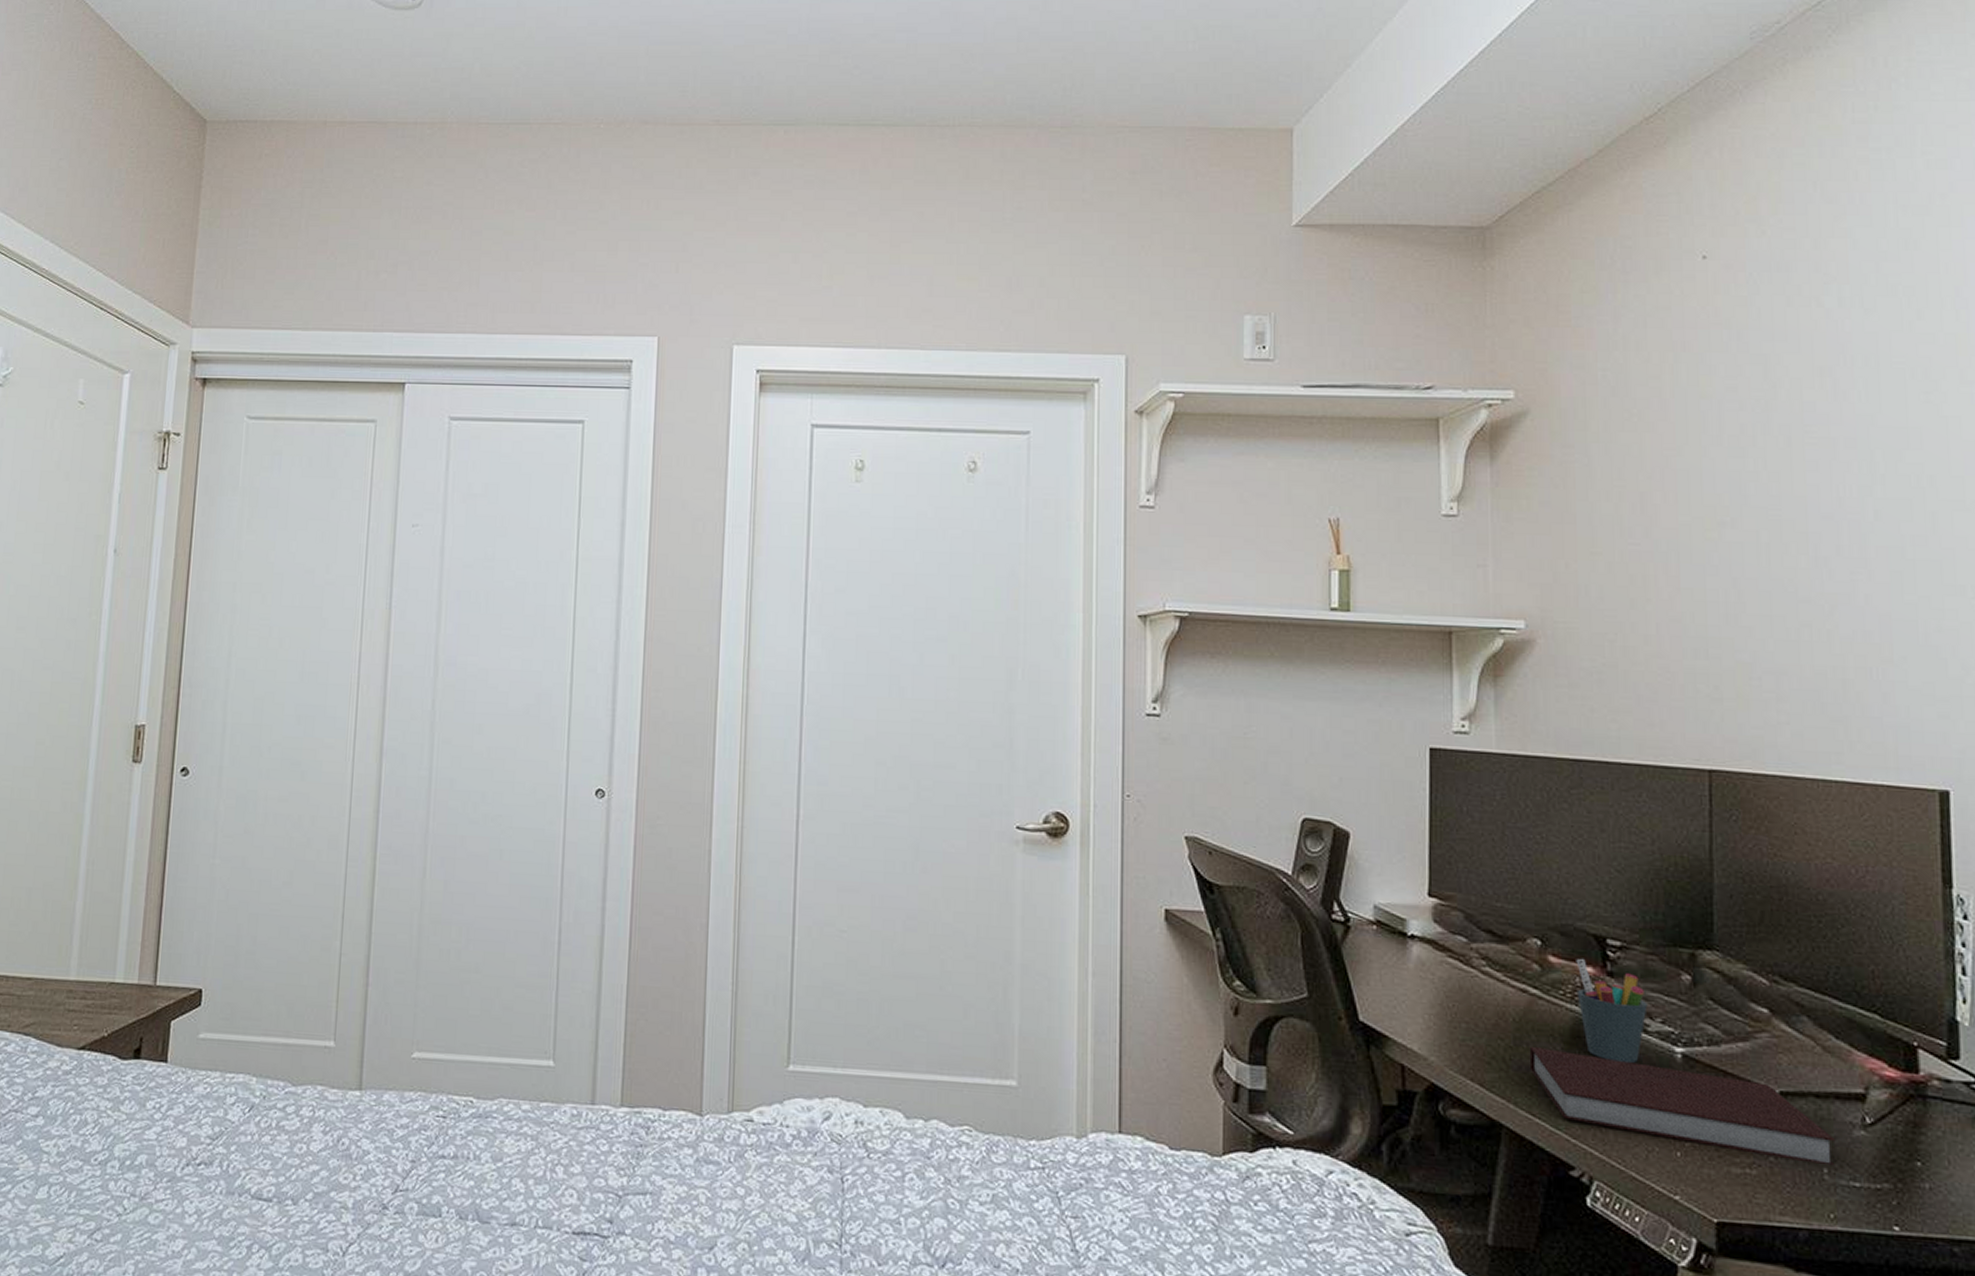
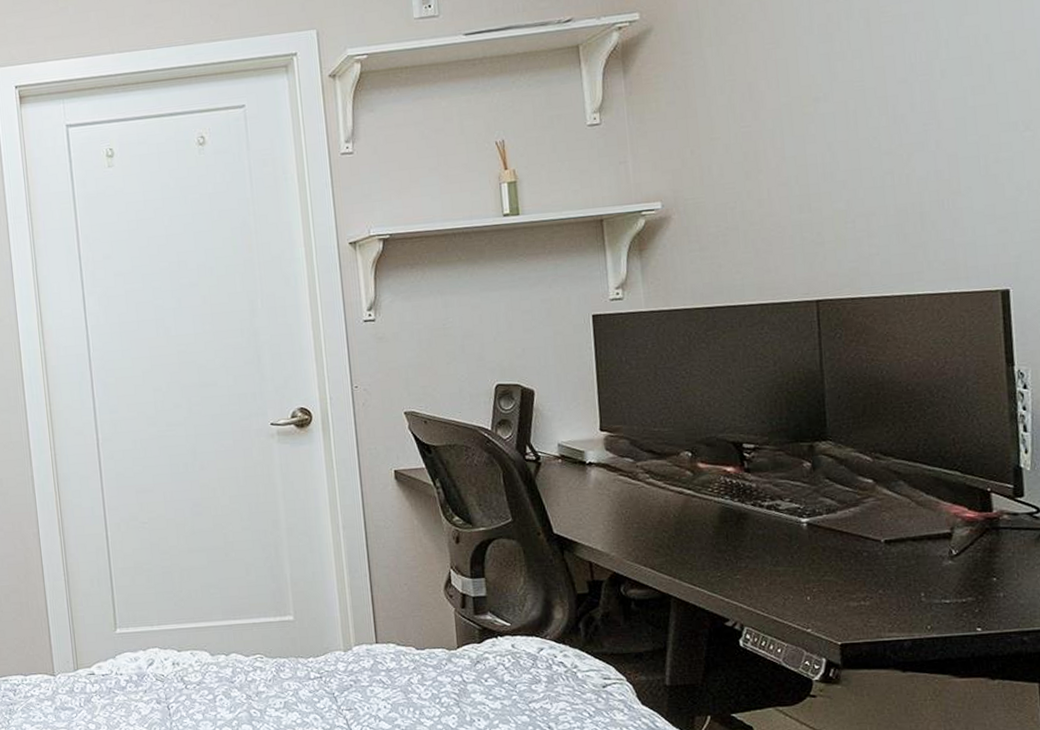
notebook: present [1529,1046,1836,1166] -> none [687,533,930,591]
pen holder: present [1576,958,1648,1064] -> none [720,461,778,536]

